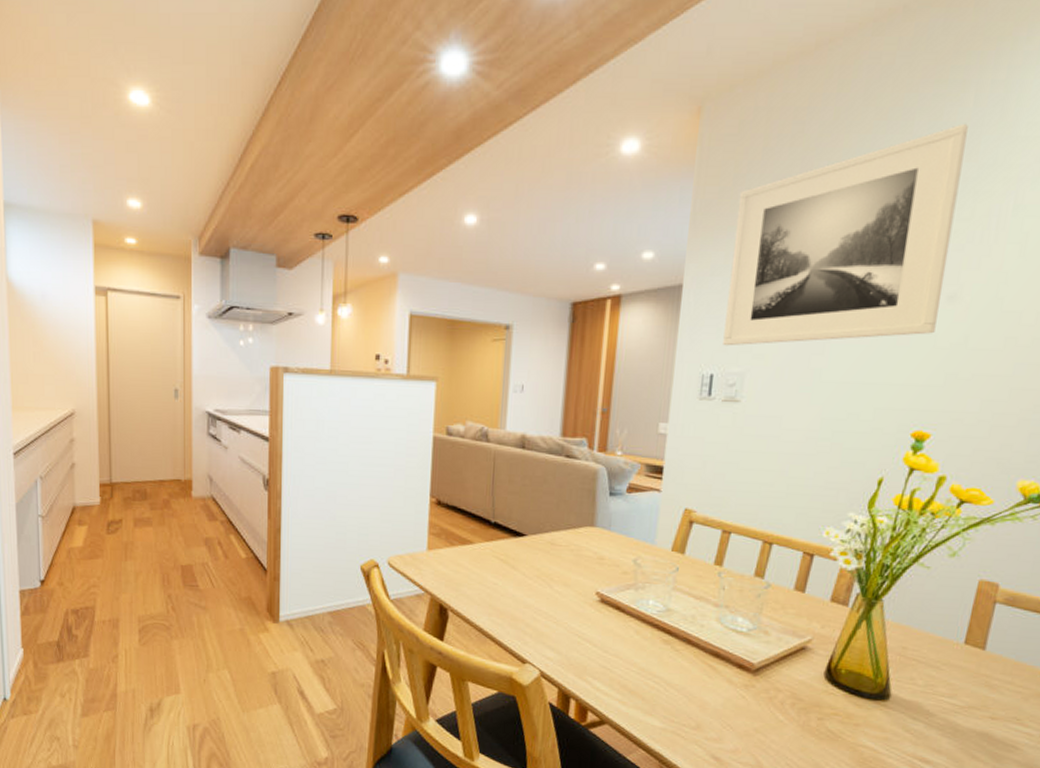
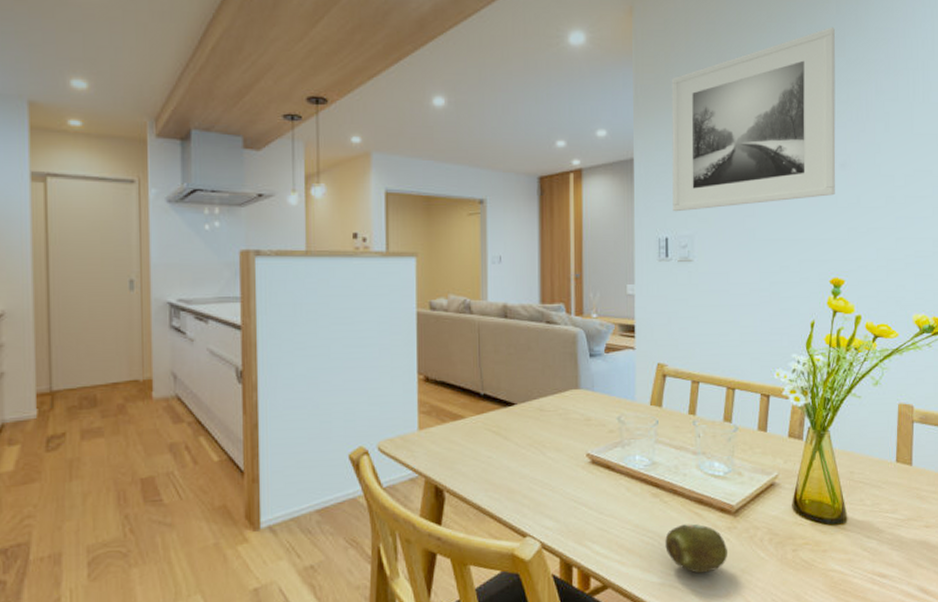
fruit: none [671,674,742,726] -> present [665,524,728,574]

